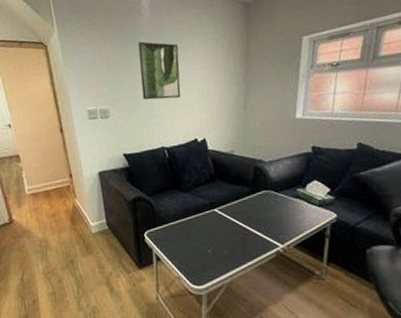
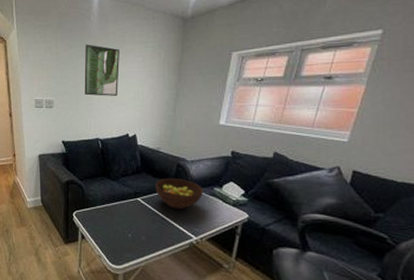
fruit bowl: none [232,182,287,217] -> present [155,178,204,209]

